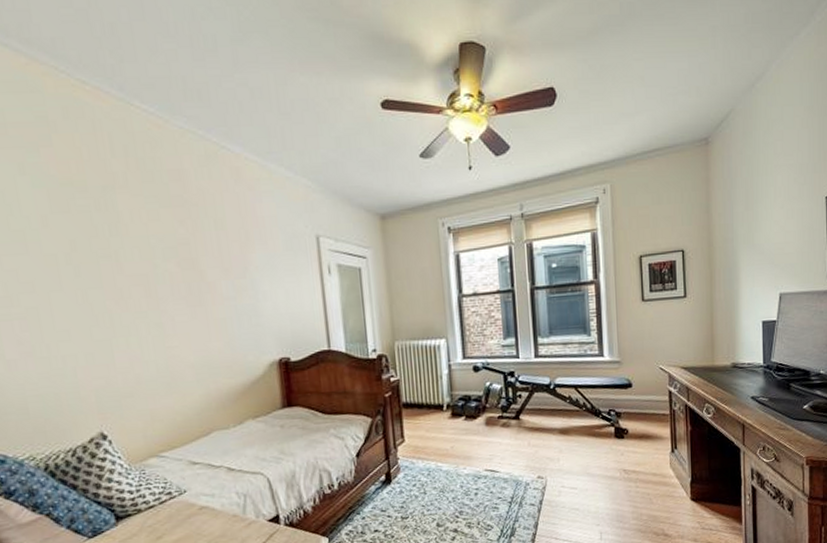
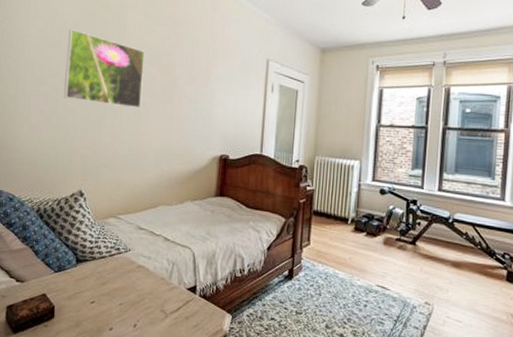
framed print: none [35,226,163,320] -> present [64,29,145,108]

